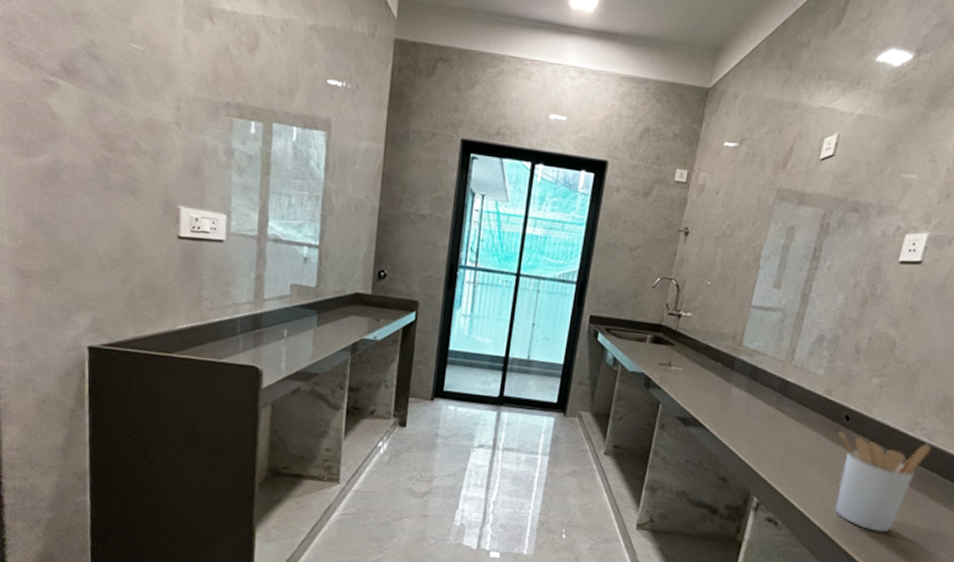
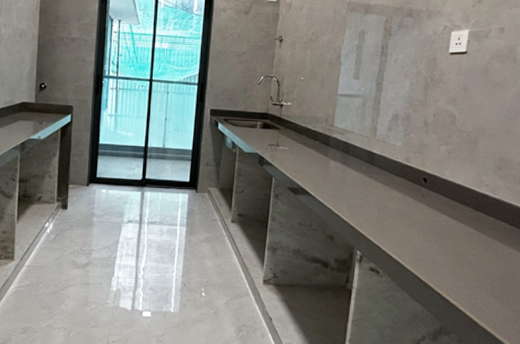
utensil holder: present [835,432,932,533] -> none [420,192,496,275]

